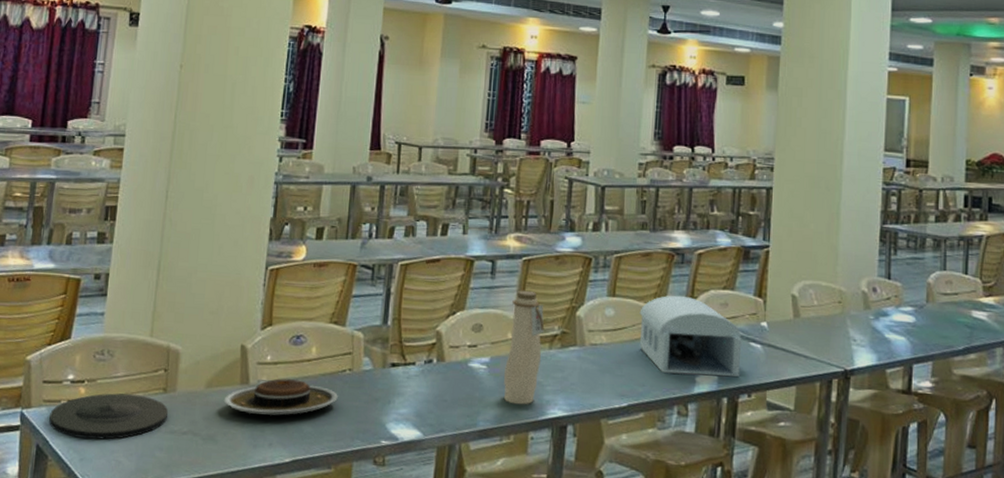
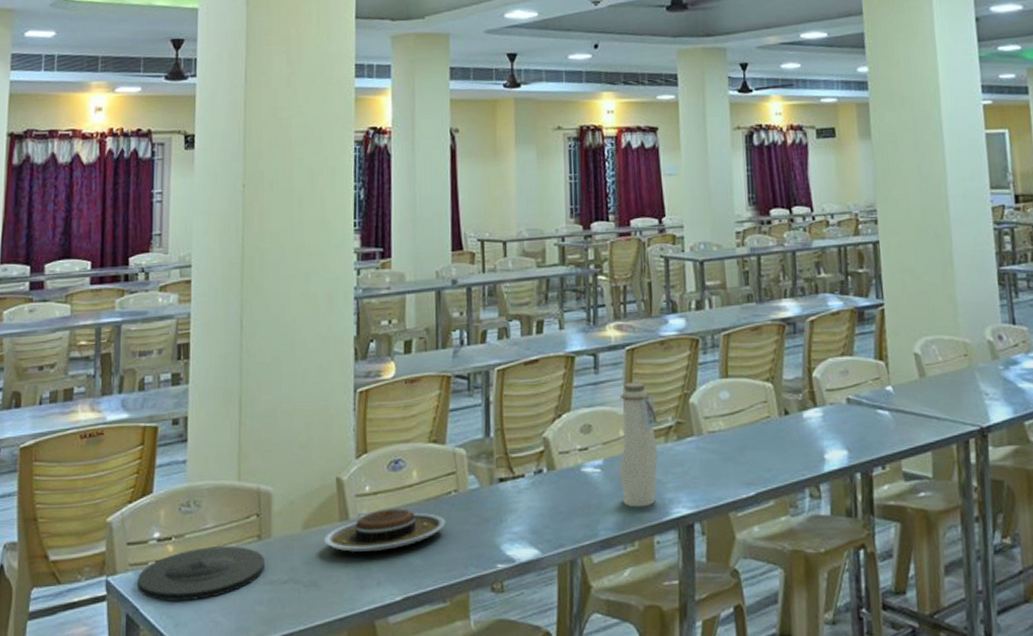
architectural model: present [639,295,742,377] -> none [756,368,870,455]

